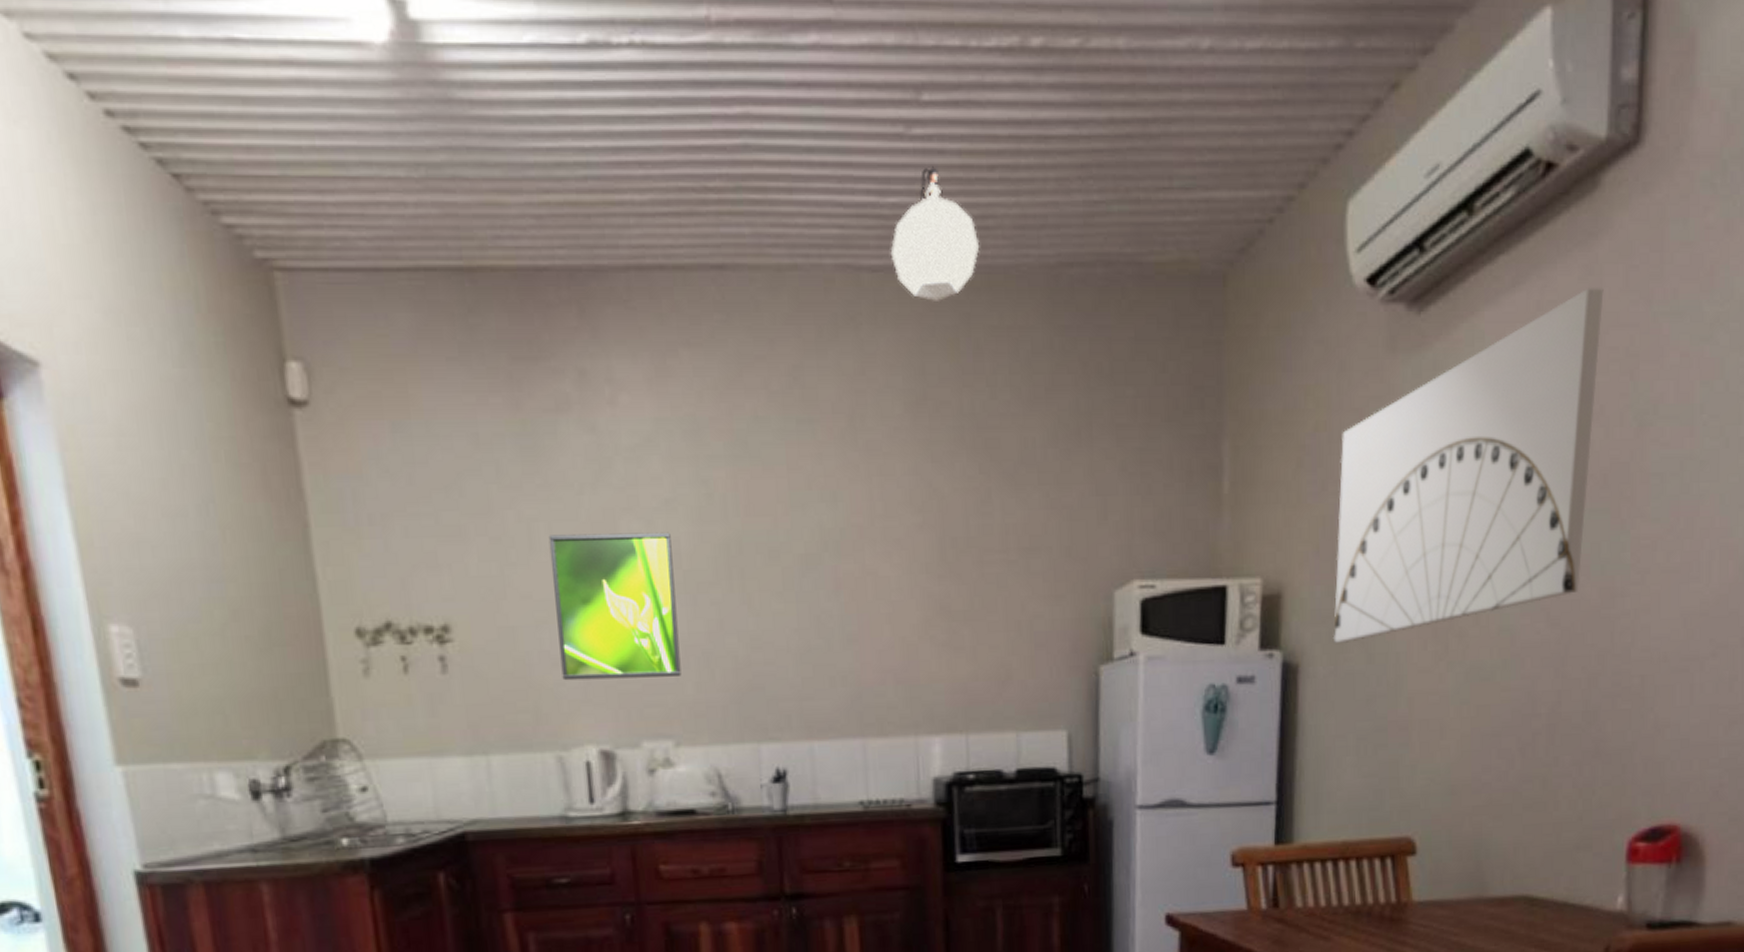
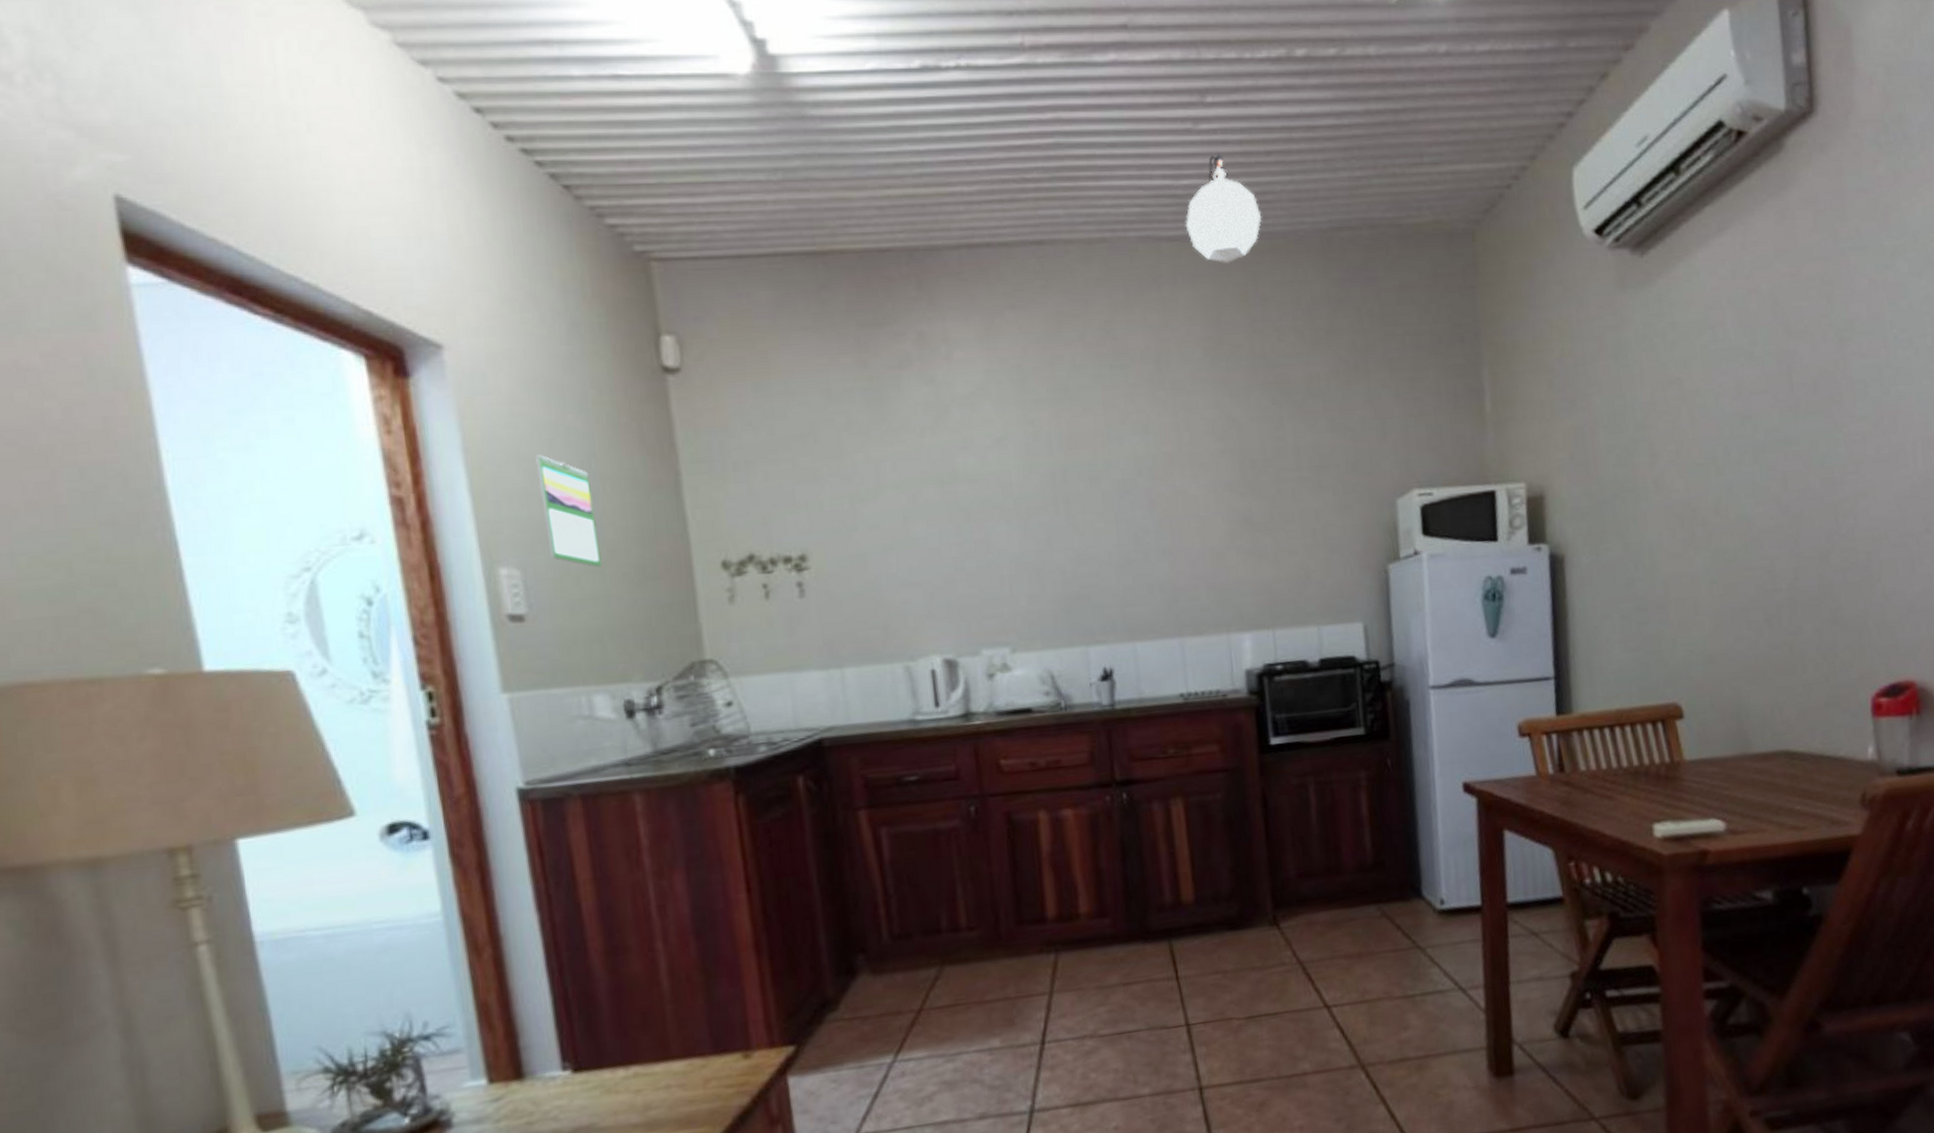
calendar: none [147,496,223,630] -> present [535,455,602,568]
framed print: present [548,532,682,681] -> none [894,466,1016,599]
wall art: present [1333,288,1604,644] -> none [1585,229,1804,536]

